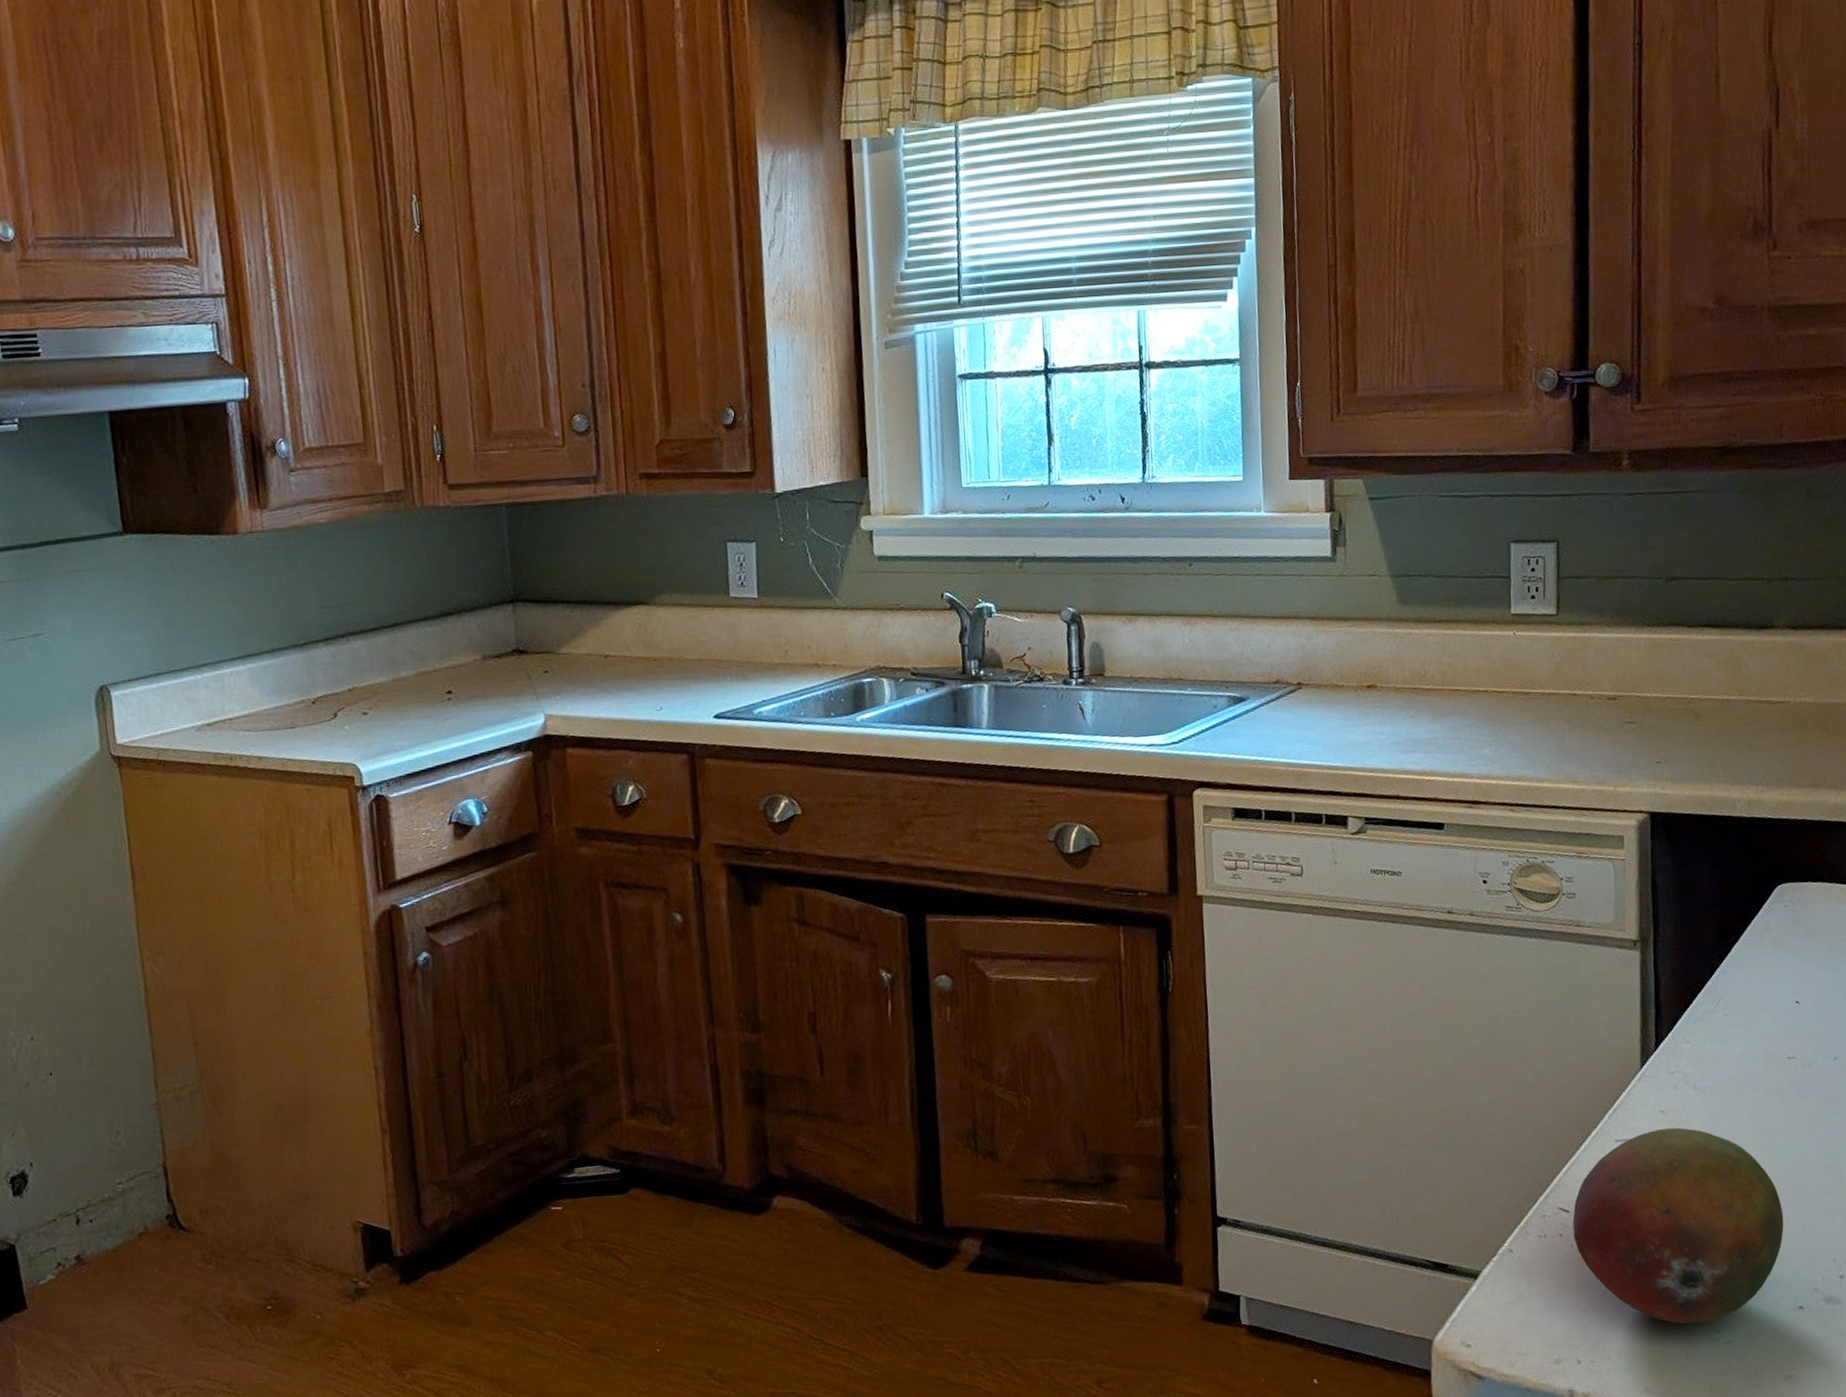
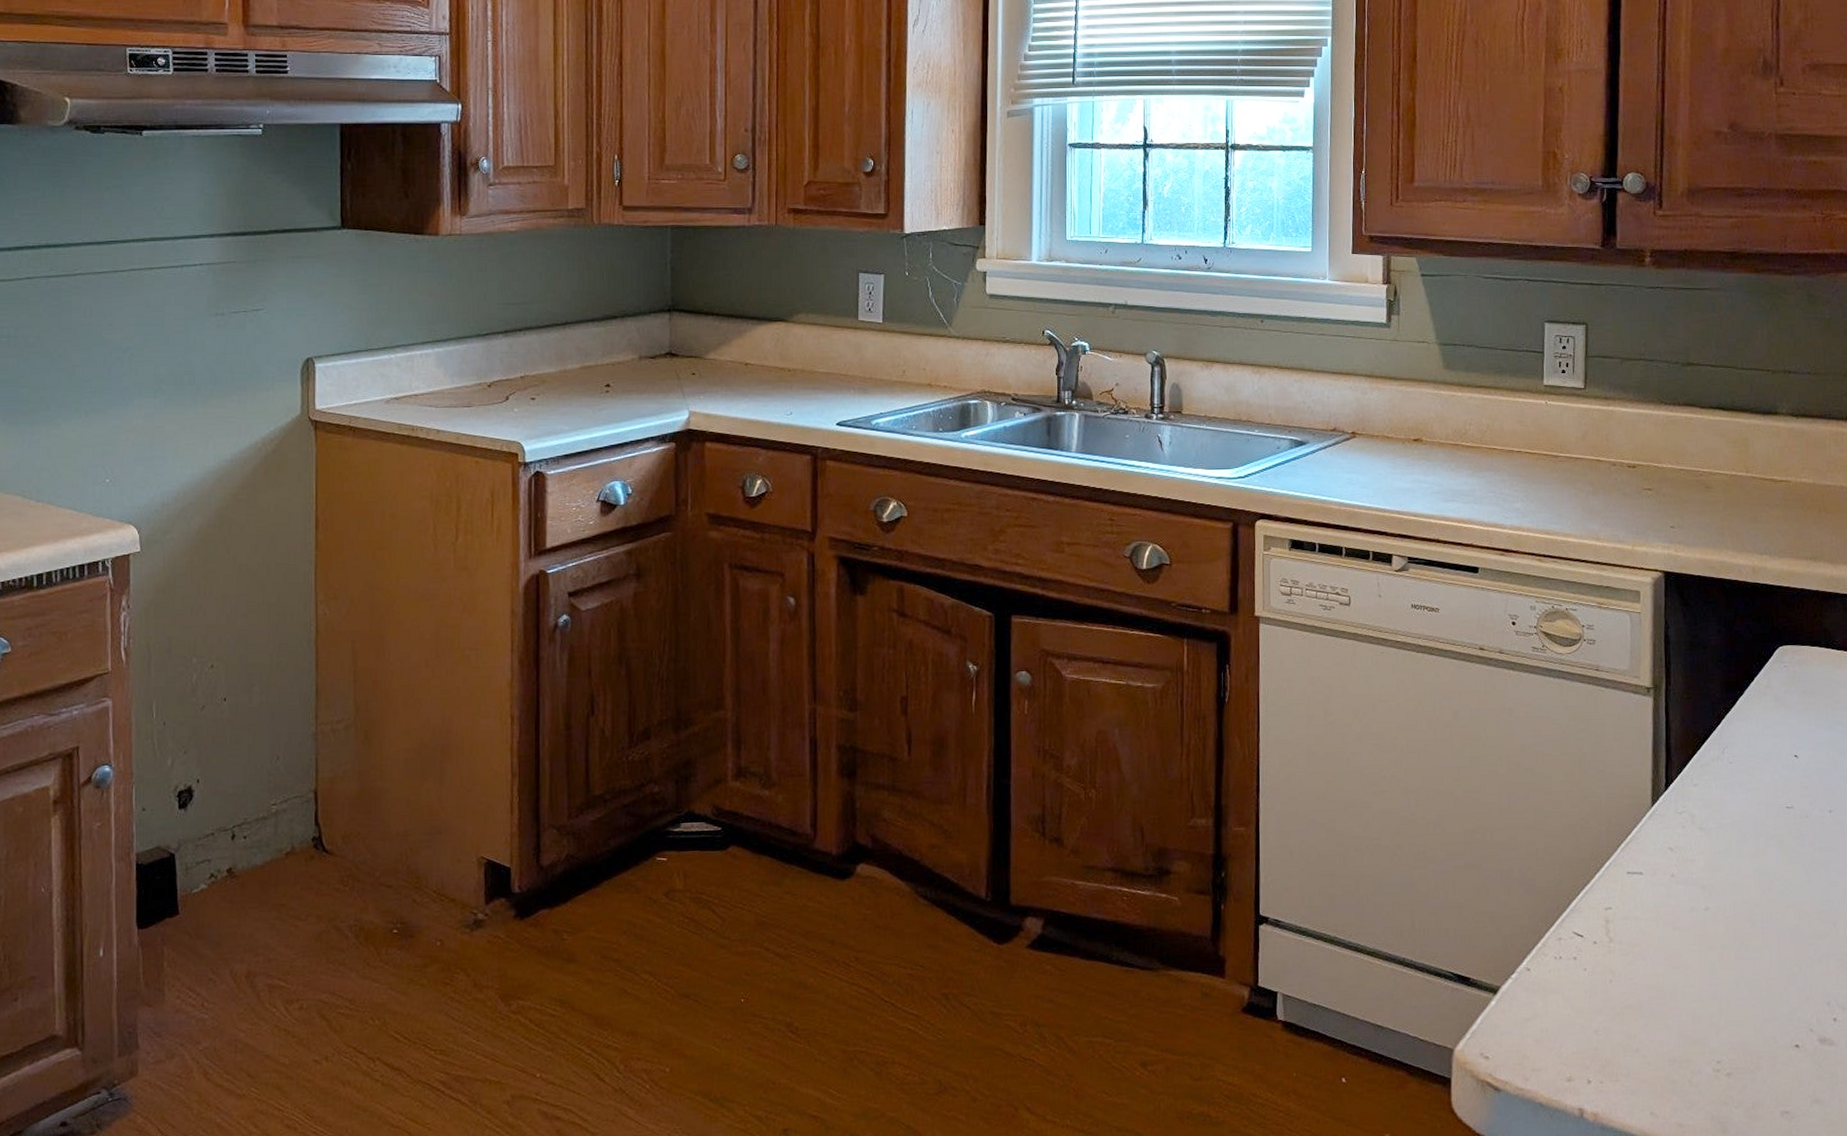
fruit: present [1572,1127,1784,1324] -> none [1586,865,1782,1054]

